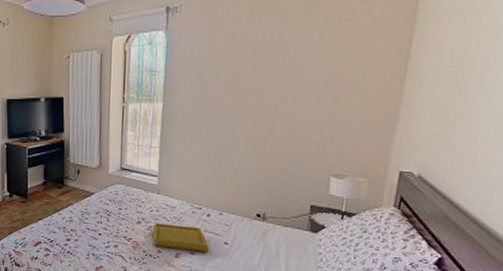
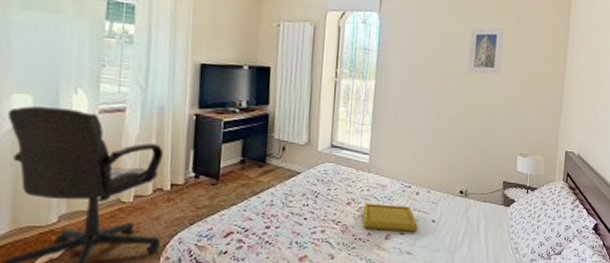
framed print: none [267,28,318,87] -> present [467,27,504,75]

